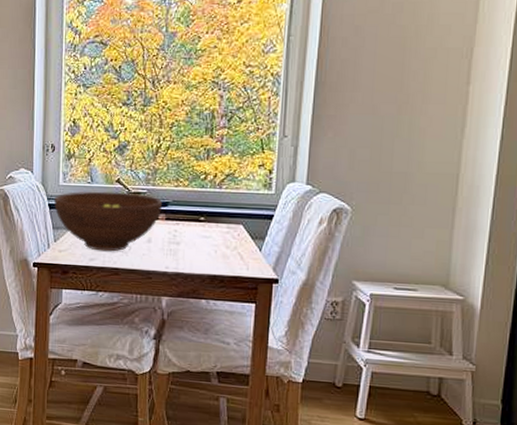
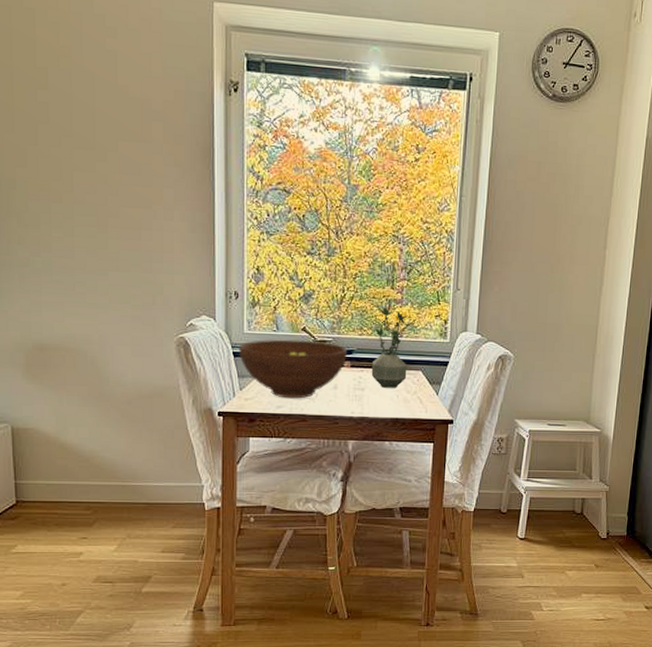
potted plant: none [187,157,228,243] -> present [371,307,408,388]

